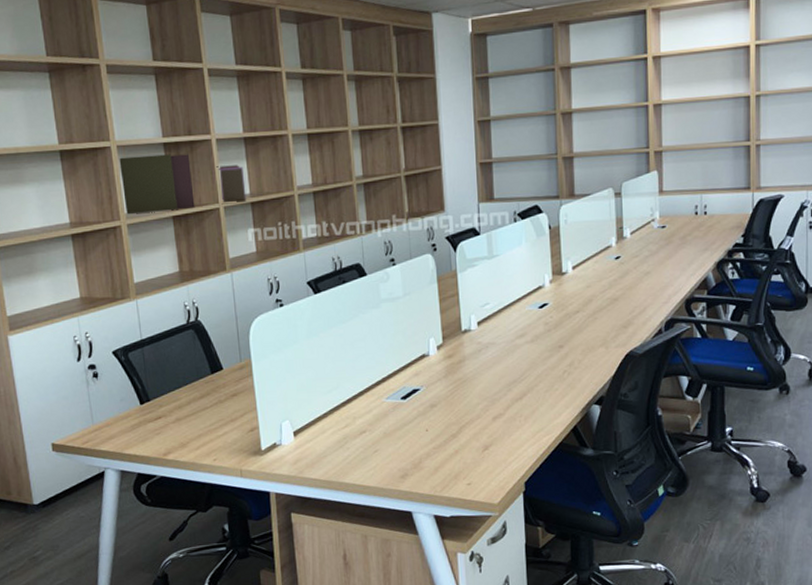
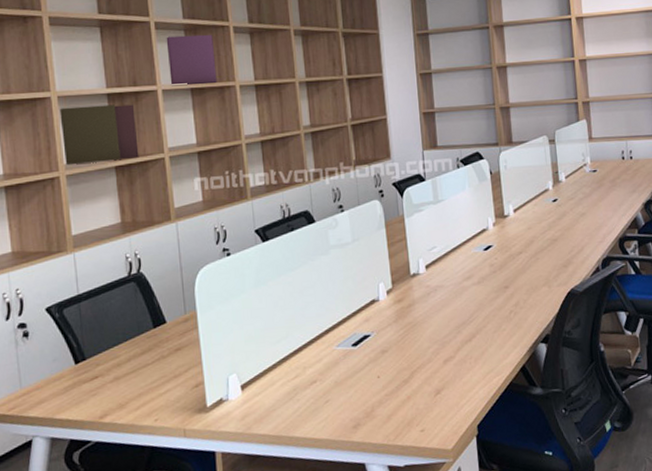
books: present [216,165,247,205] -> none [162,115,193,154]
binder: none [219,80,270,136] -> present [166,34,217,87]

